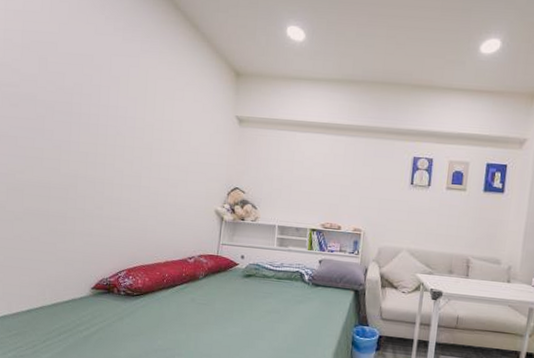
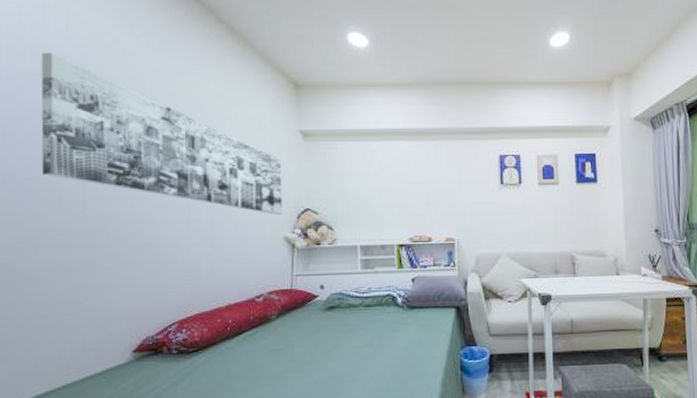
wall art: none [29,27,219,191] -> present [41,52,282,216]

